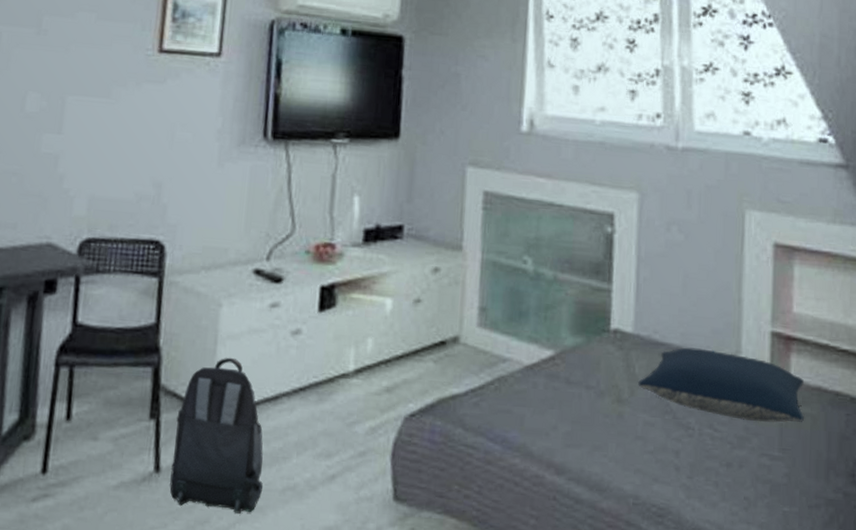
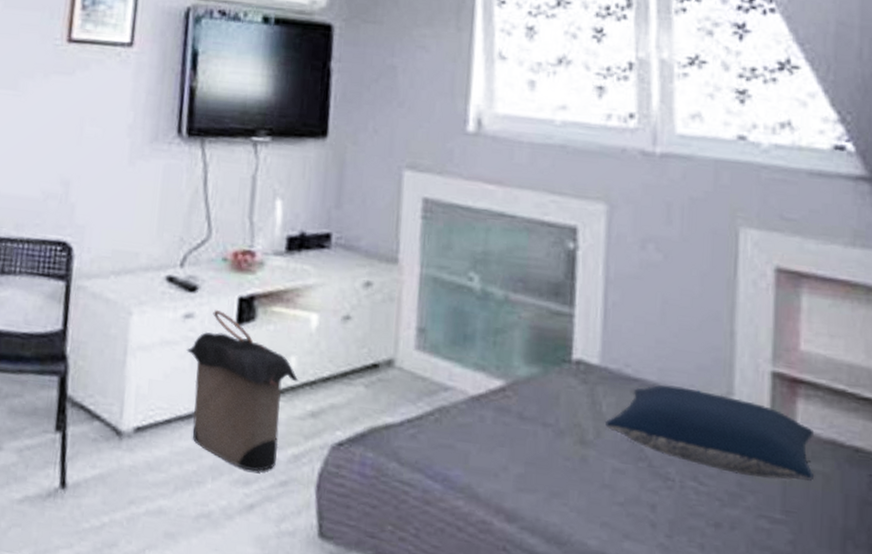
backpack: present [170,357,263,514] -> none [76,369,176,539]
laundry hamper: none [272,299,375,445] -> present [186,310,299,472]

